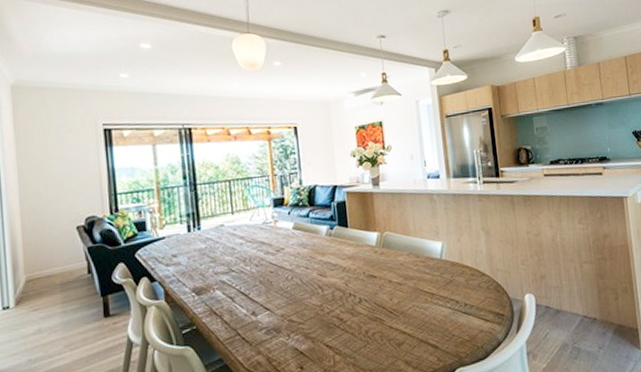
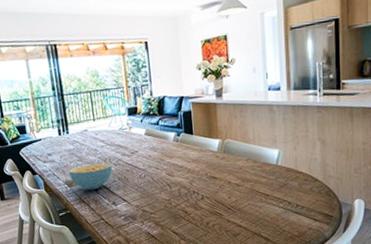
cereal bowl: none [197,263,253,299] -> present [68,163,113,190]

